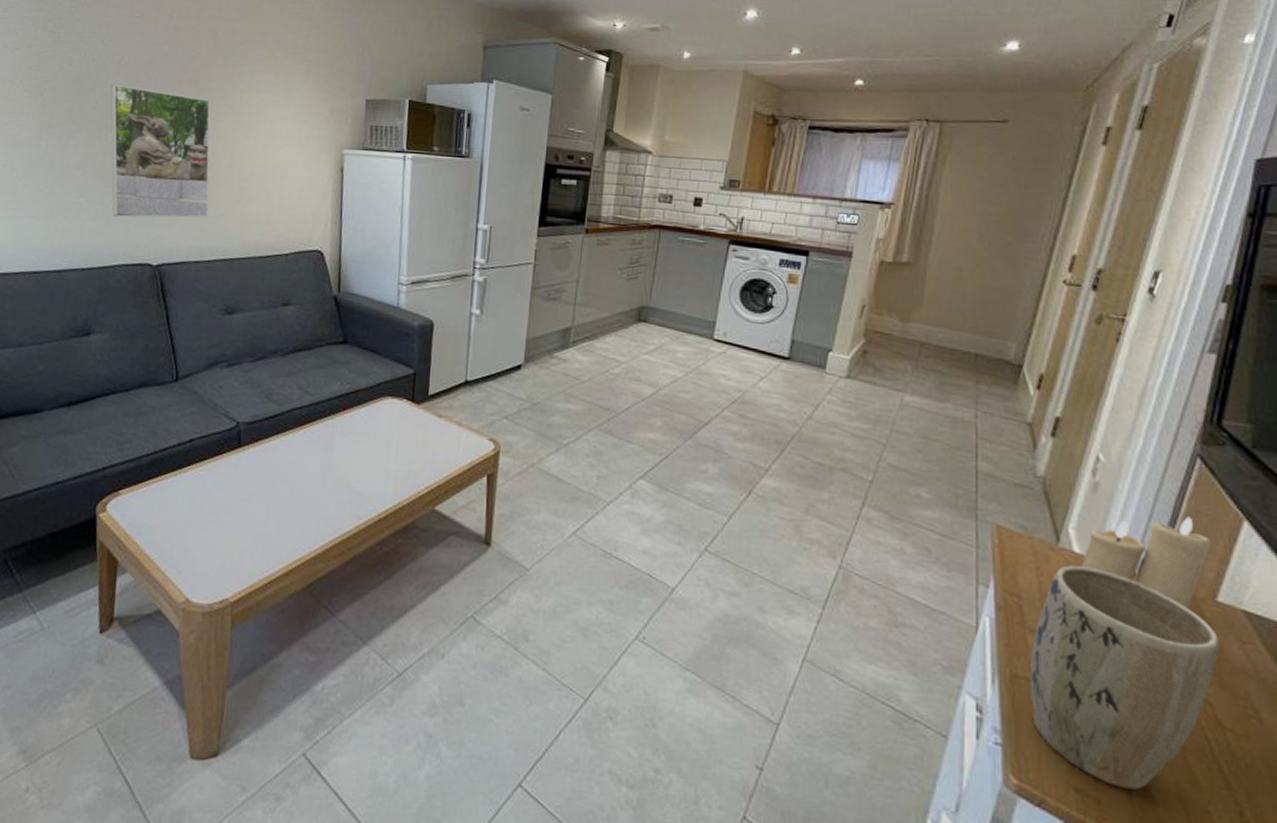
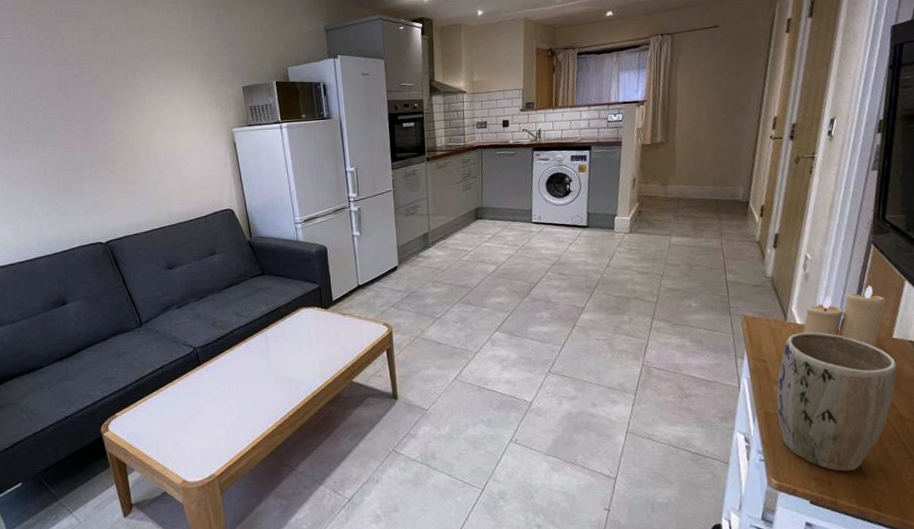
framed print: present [110,84,211,218] -> none [37,106,139,211]

